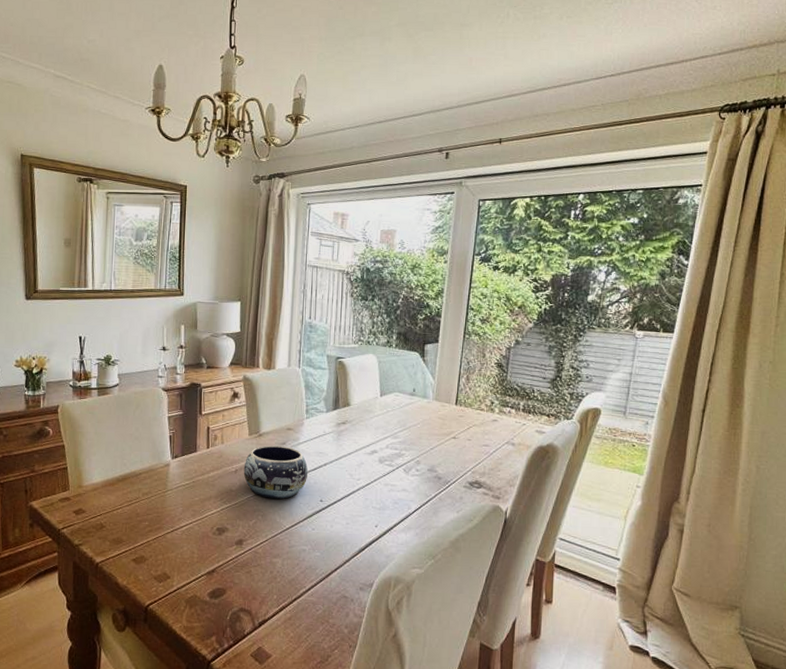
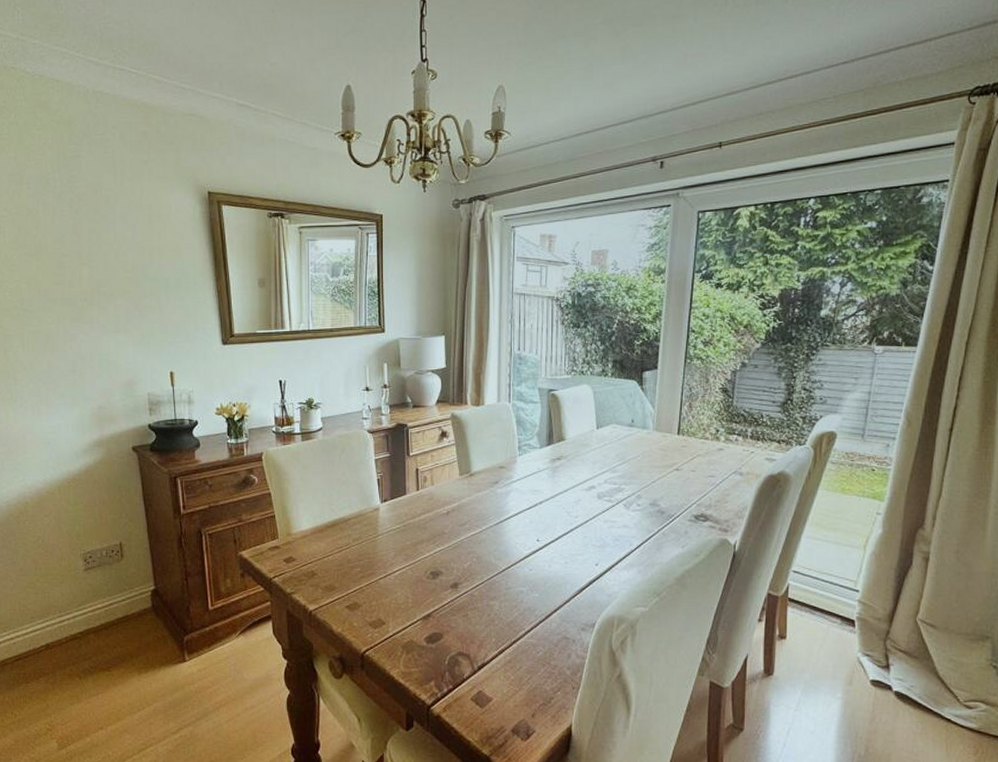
decorative bowl: present [243,445,308,499] -> none [455,485,522,540]

